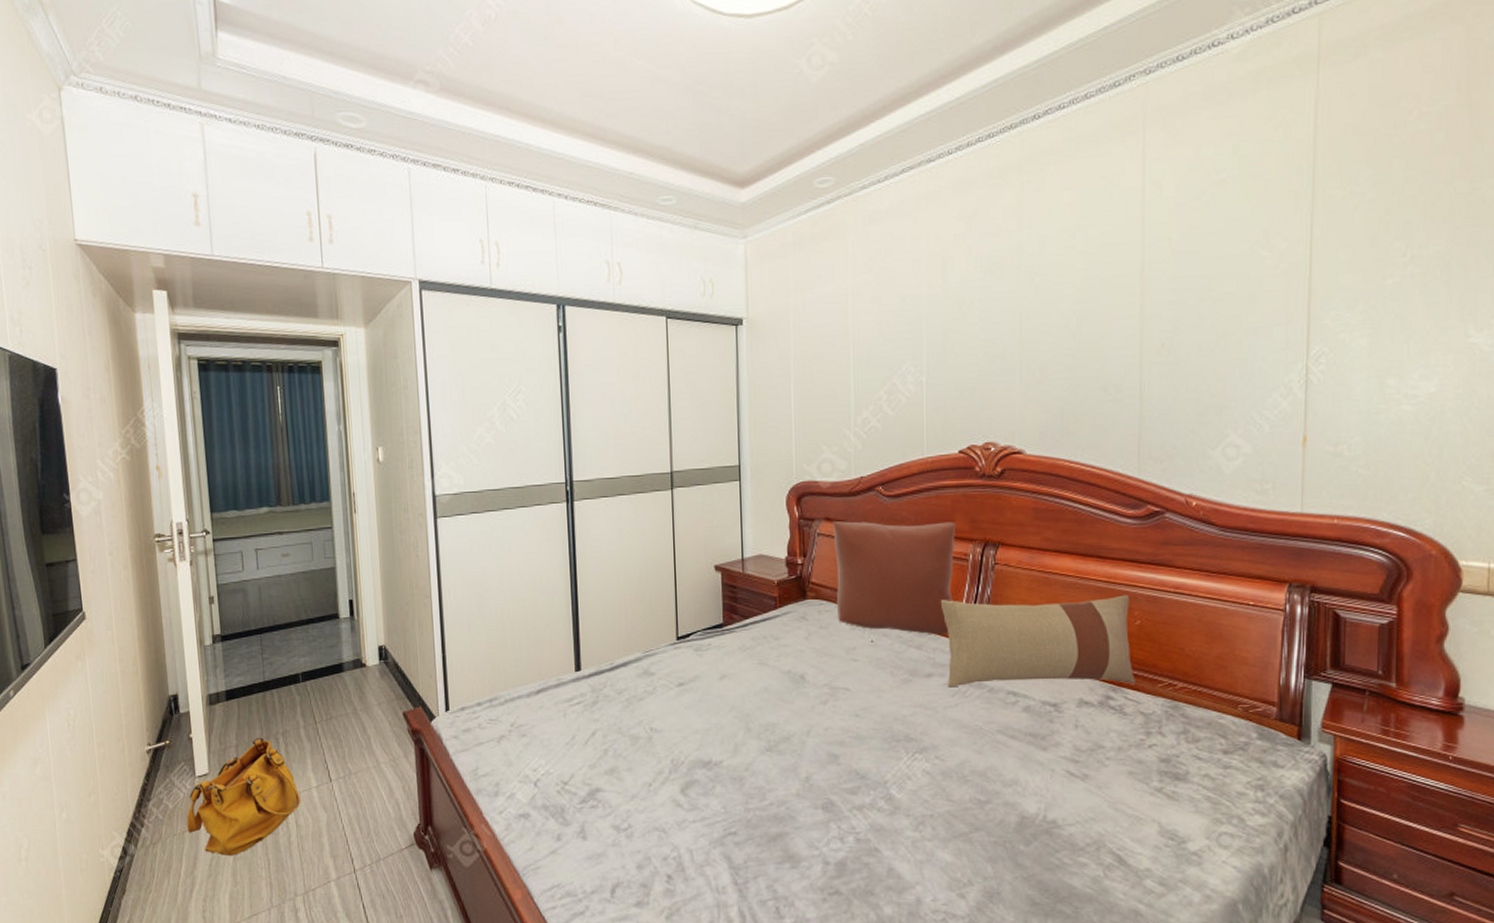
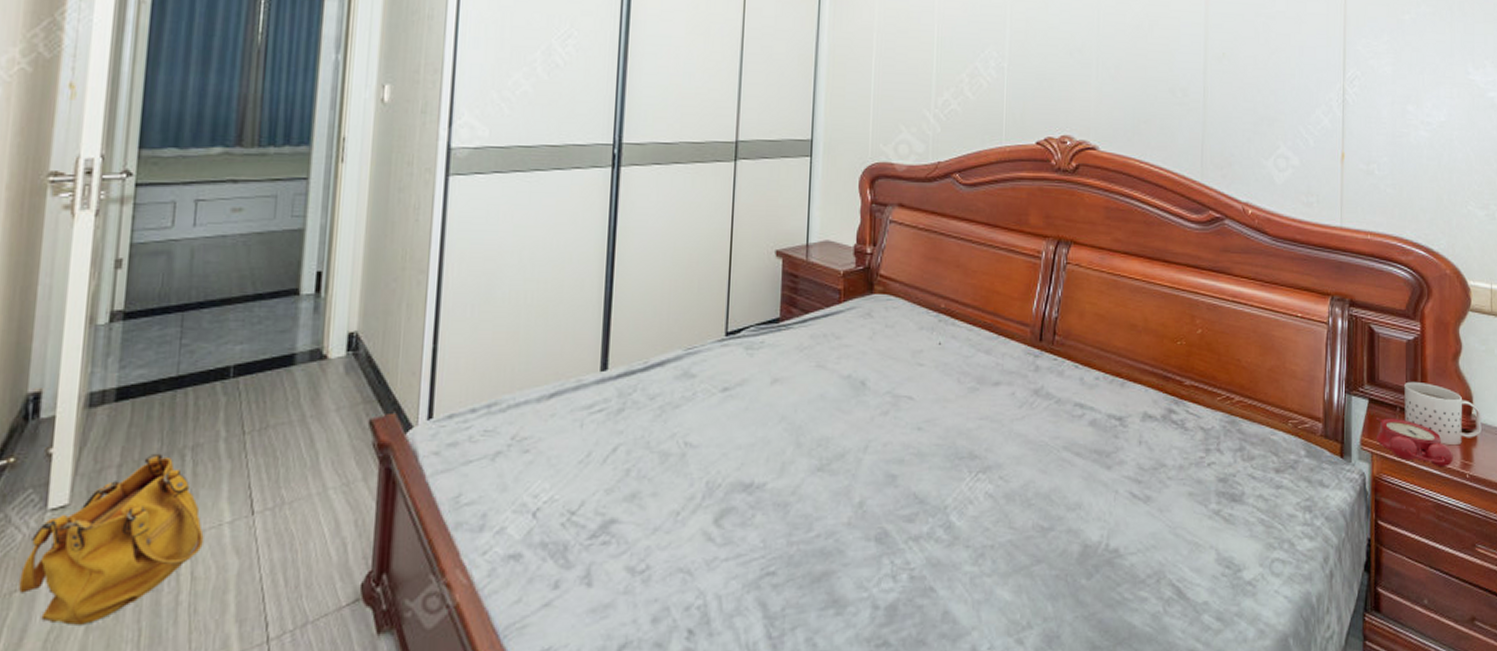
pillow: present [833,520,957,635] -> none [904,207,1031,339]
pillow: present [940,595,1136,688] -> none [1011,300,1197,398]
alarm clock: none [1340,701,1434,750] -> present [1376,418,1453,468]
mug: none [1375,665,1471,728] -> present [1404,381,1482,446]

